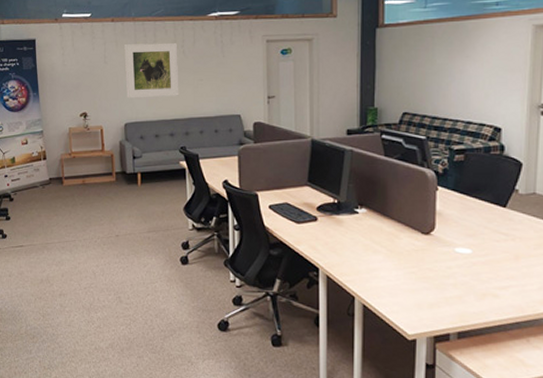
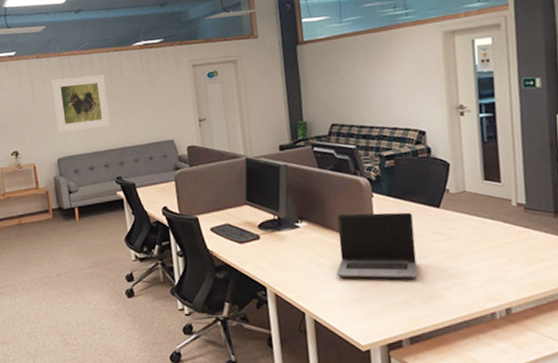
laptop computer: none [391,204,477,275] -> present [336,212,418,279]

